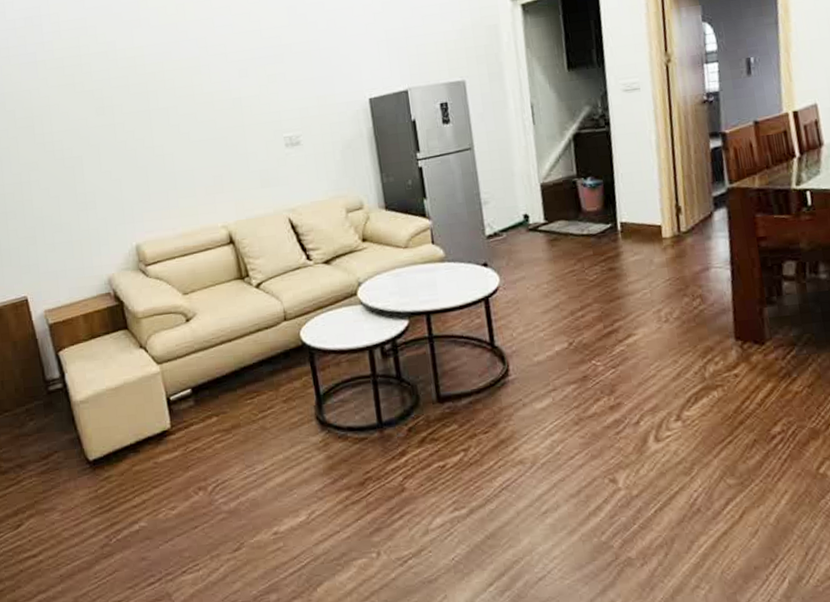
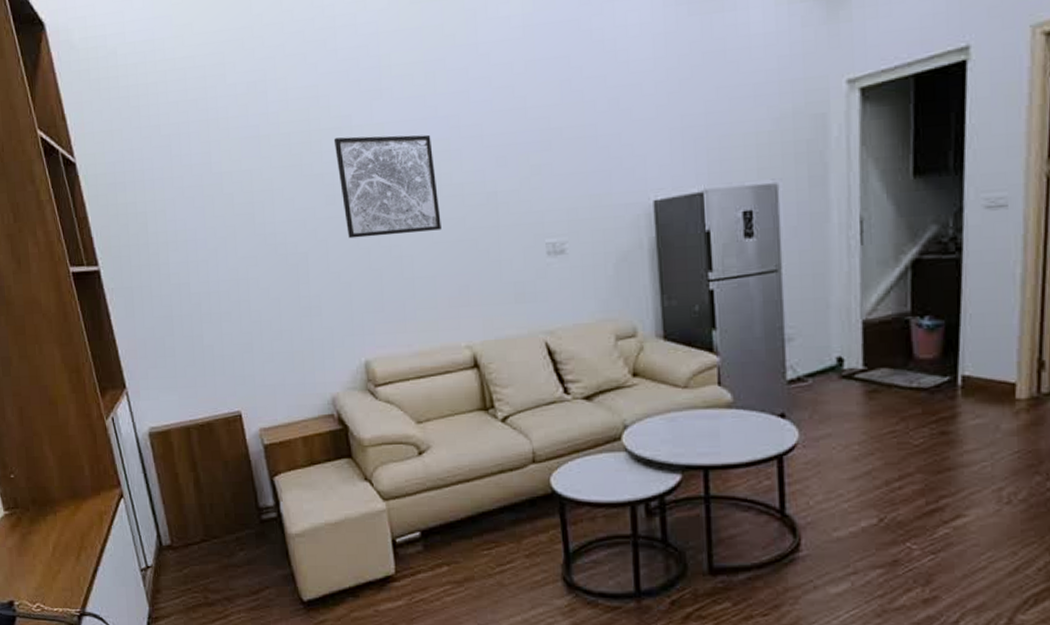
wall art: none [101,54,196,143] -> present [333,134,441,239]

